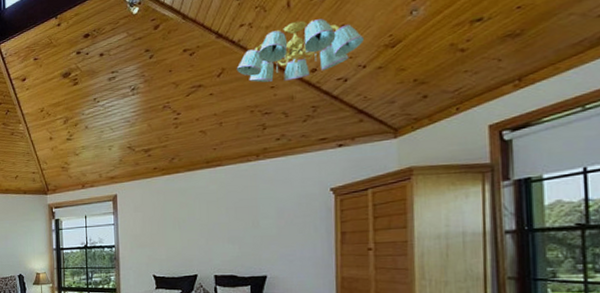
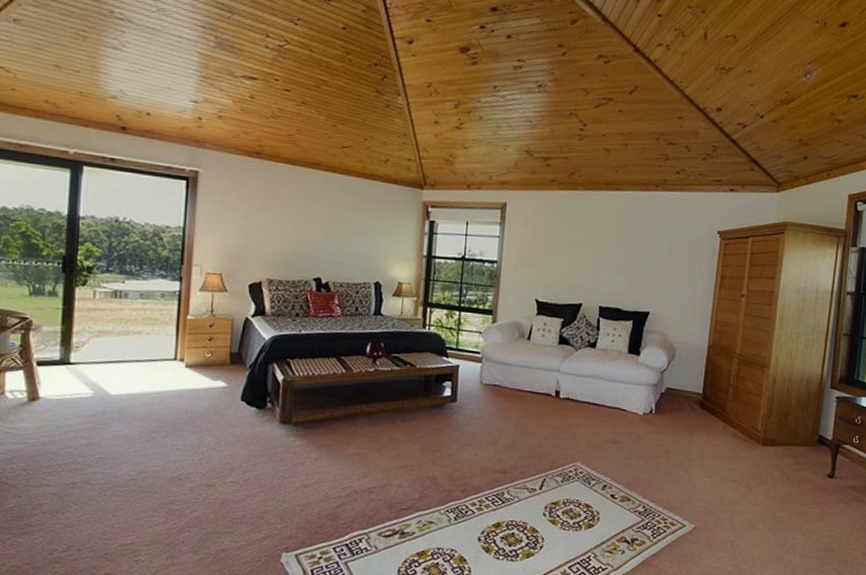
chandelier: present [236,18,365,83] -> none [648,54,766,115]

